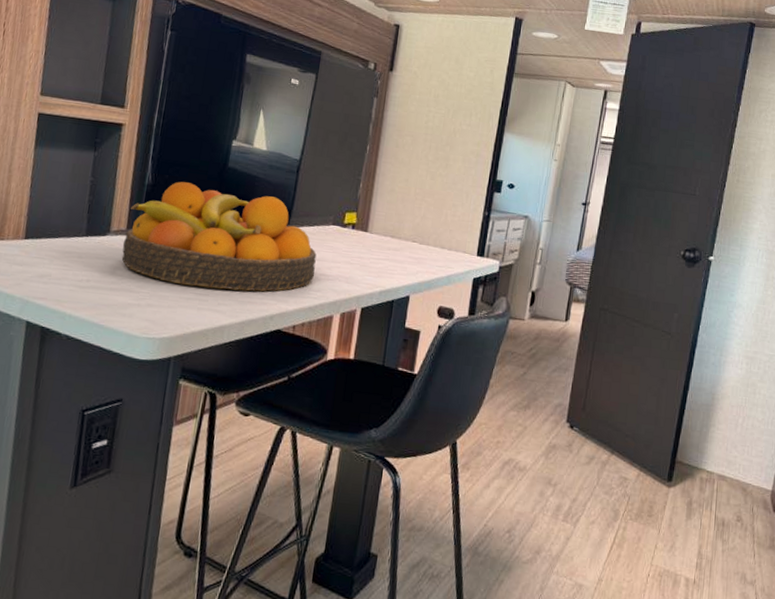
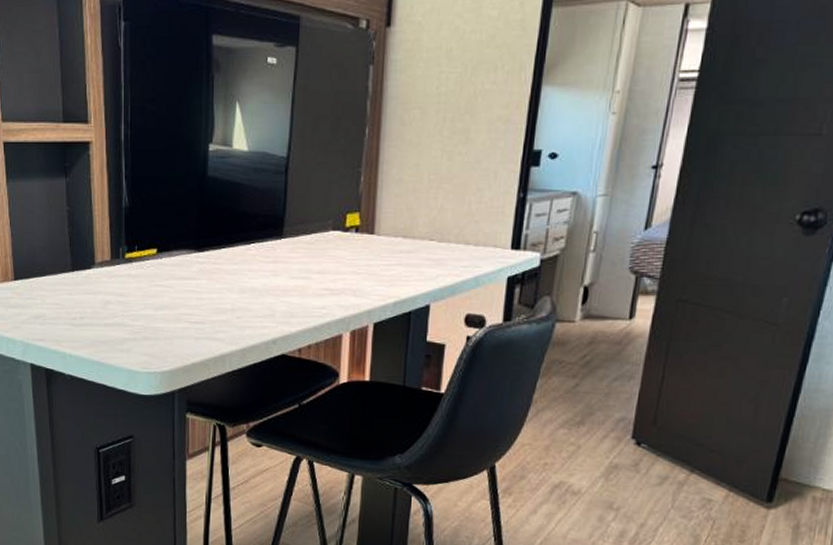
fruit bowl: present [121,181,317,292] -> none [109,200,318,316]

